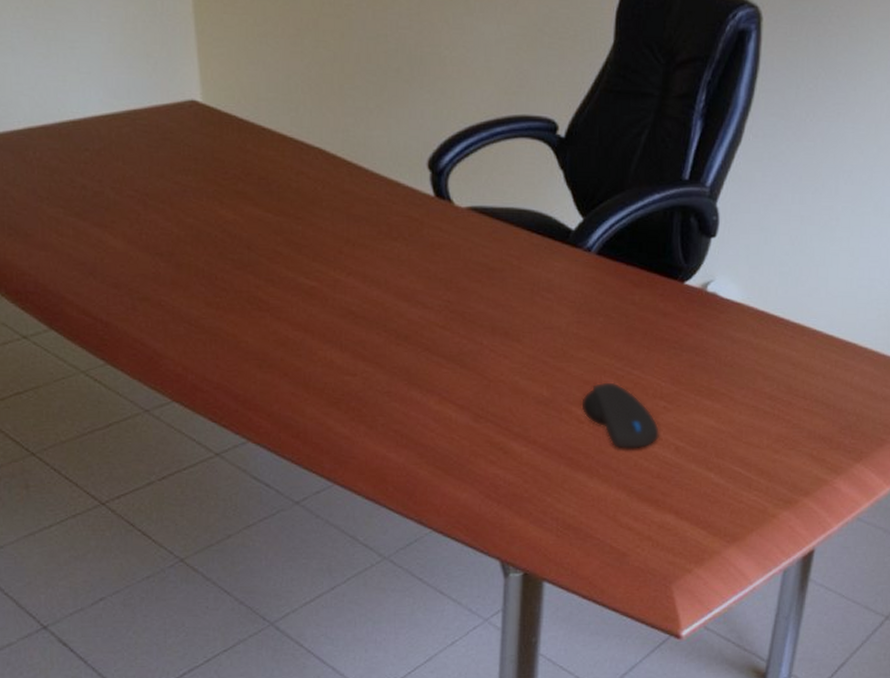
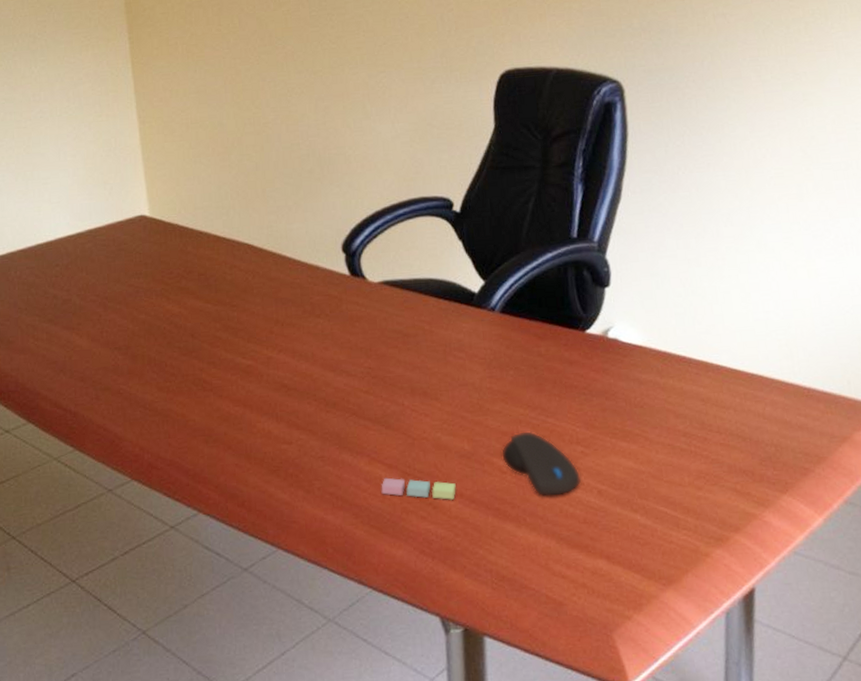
sticky notes: none [450,418,530,446] -> present [381,477,456,500]

